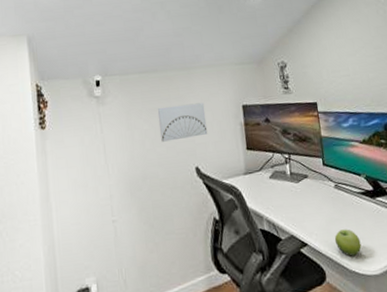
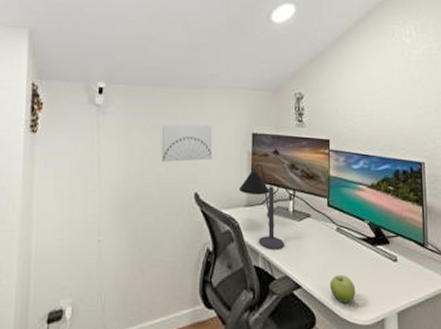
desk lamp: none [236,133,287,212] -> present [238,163,285,249]

